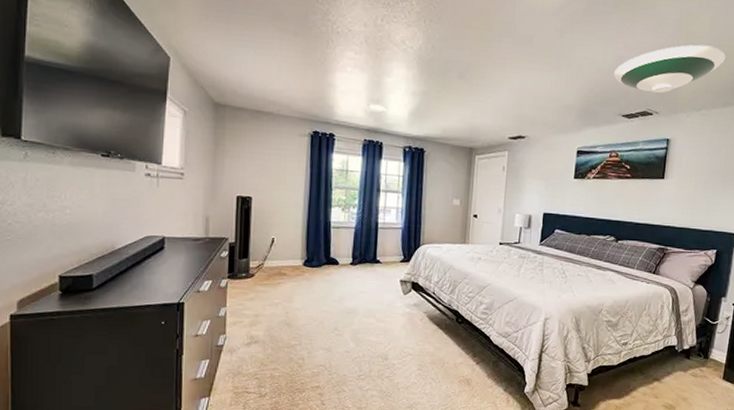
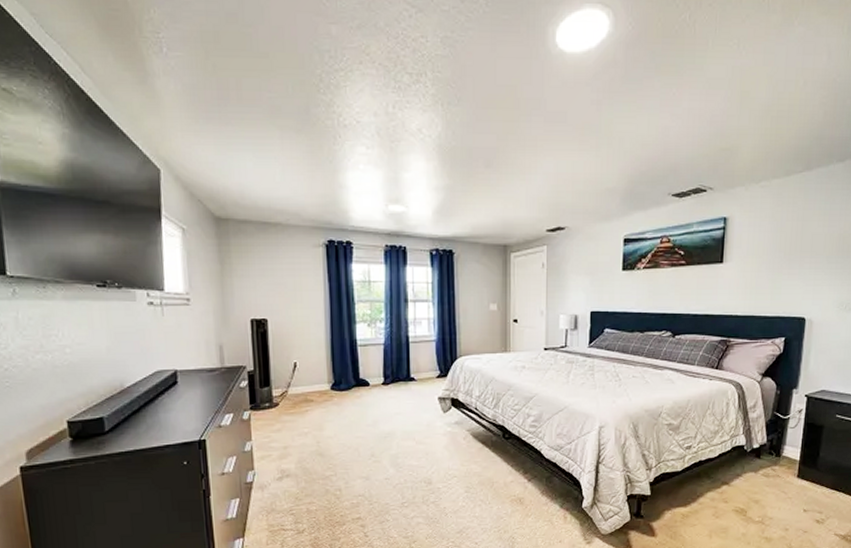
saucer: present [614,44,726,93] -> none [661,106,786,165]

